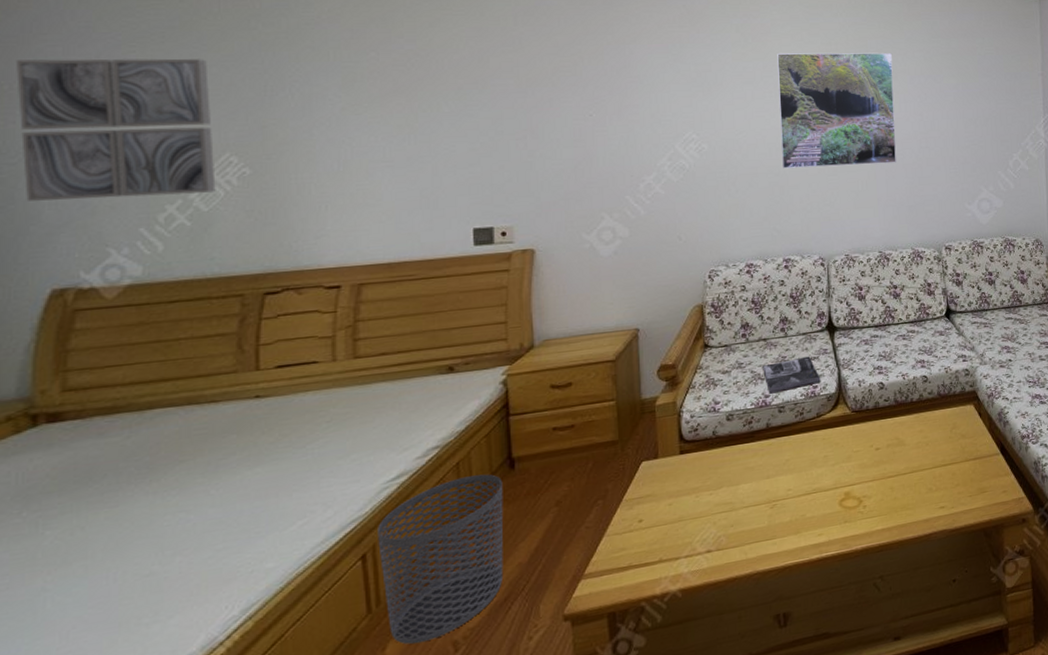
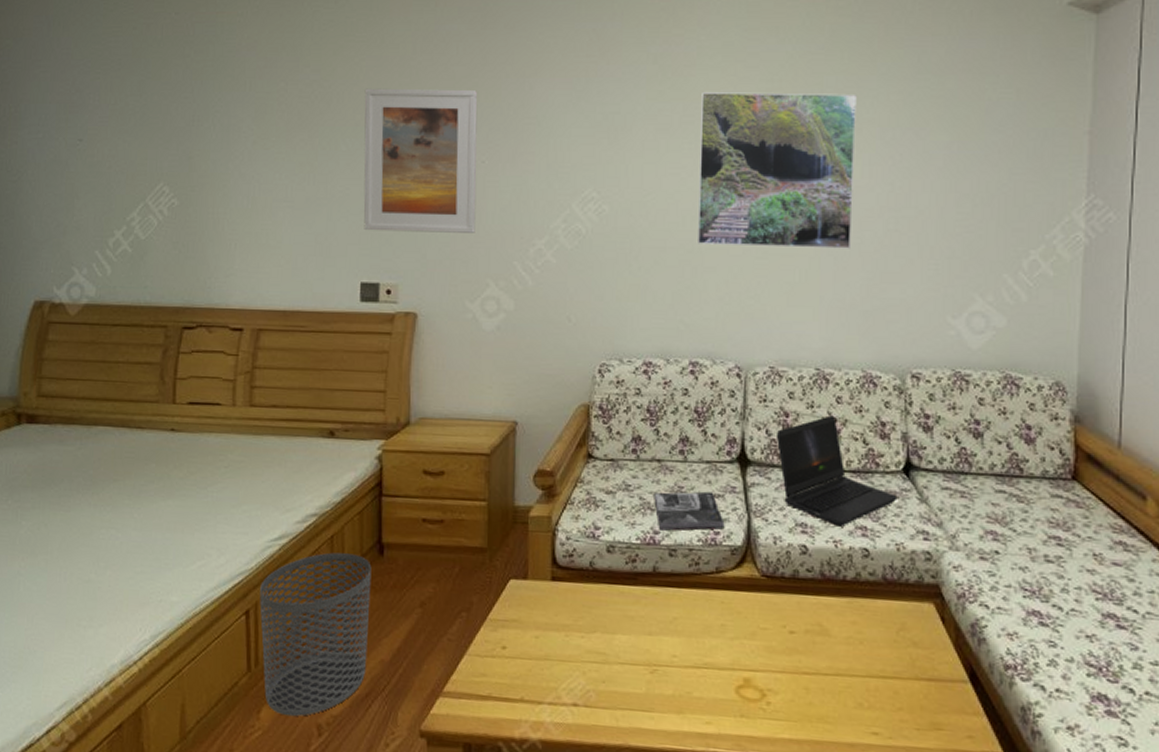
wall art: present [16,58,216,201] -> none [20,84,152,221]
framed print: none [466,55,587,182] -> present [363,88,478,233]
laptop computer: none [854,284,944,364] -> present [775,415,898,527]

